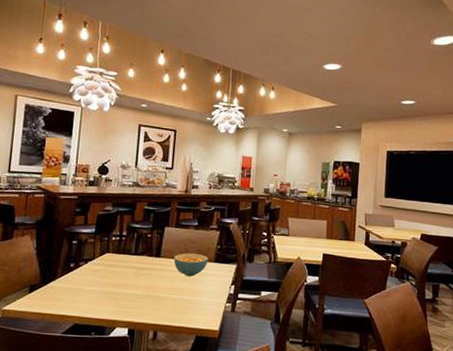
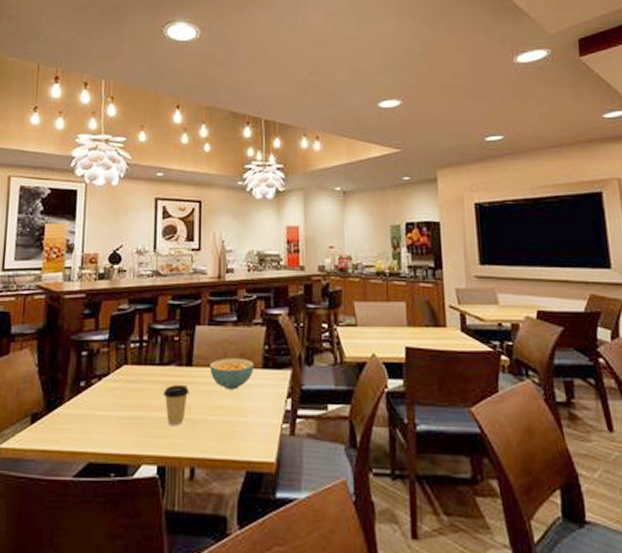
coffee cup: none [136,270,157,301] -> present [164,384,190,426]

